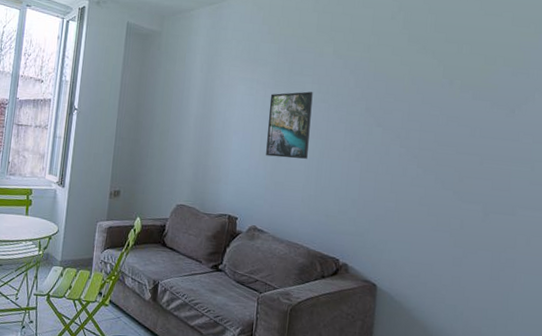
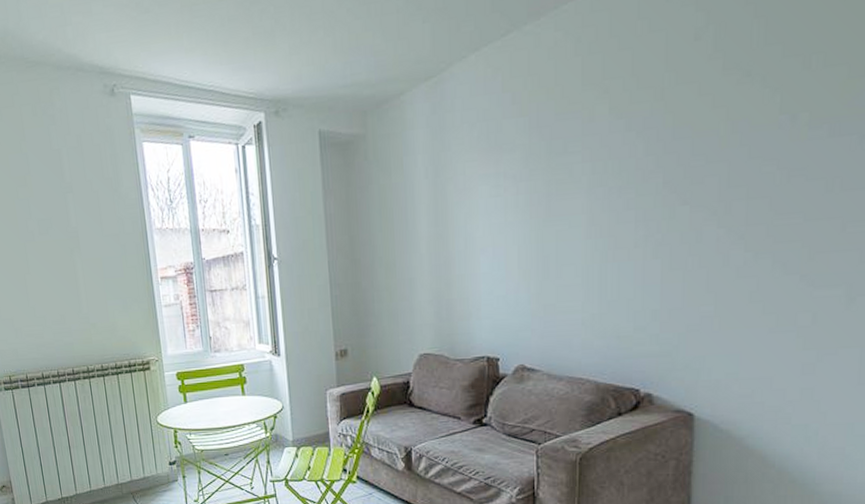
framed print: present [266,91,313,159] -> none [524,174,585,274]

